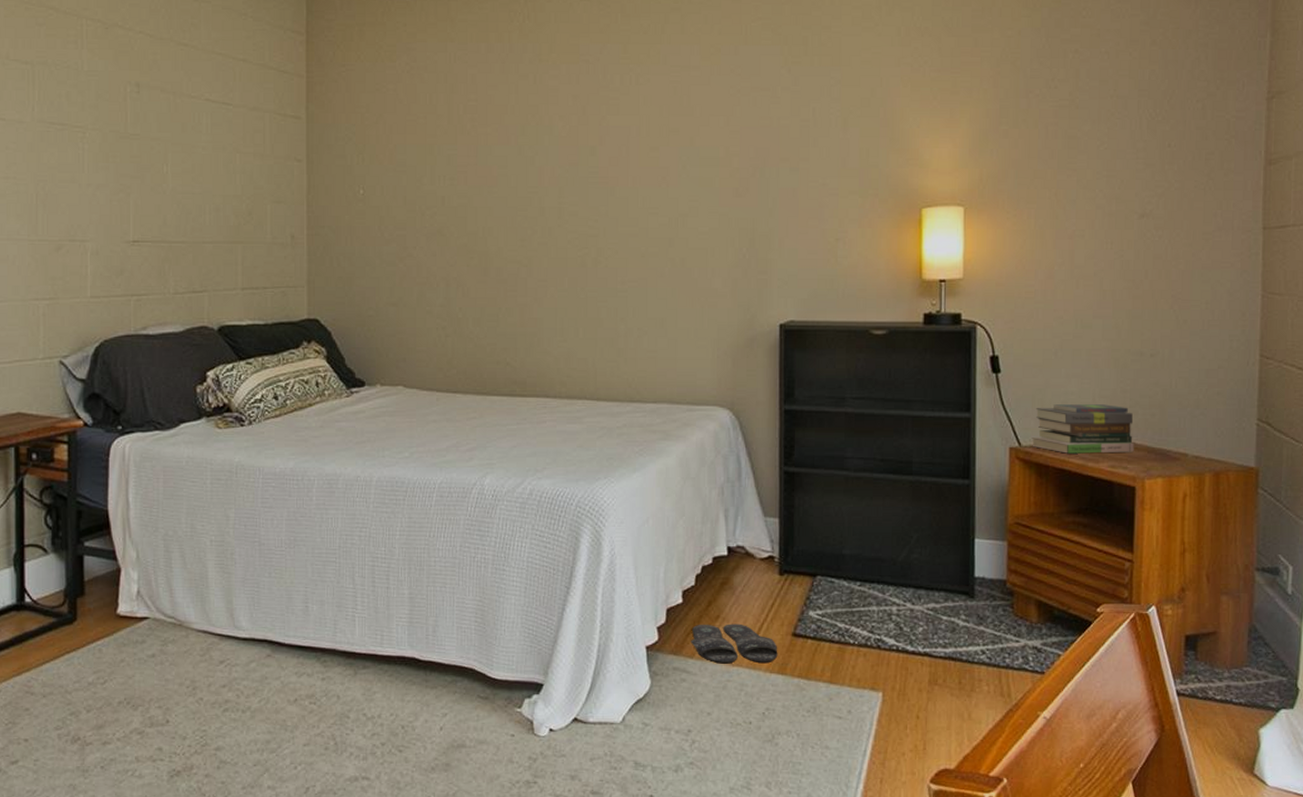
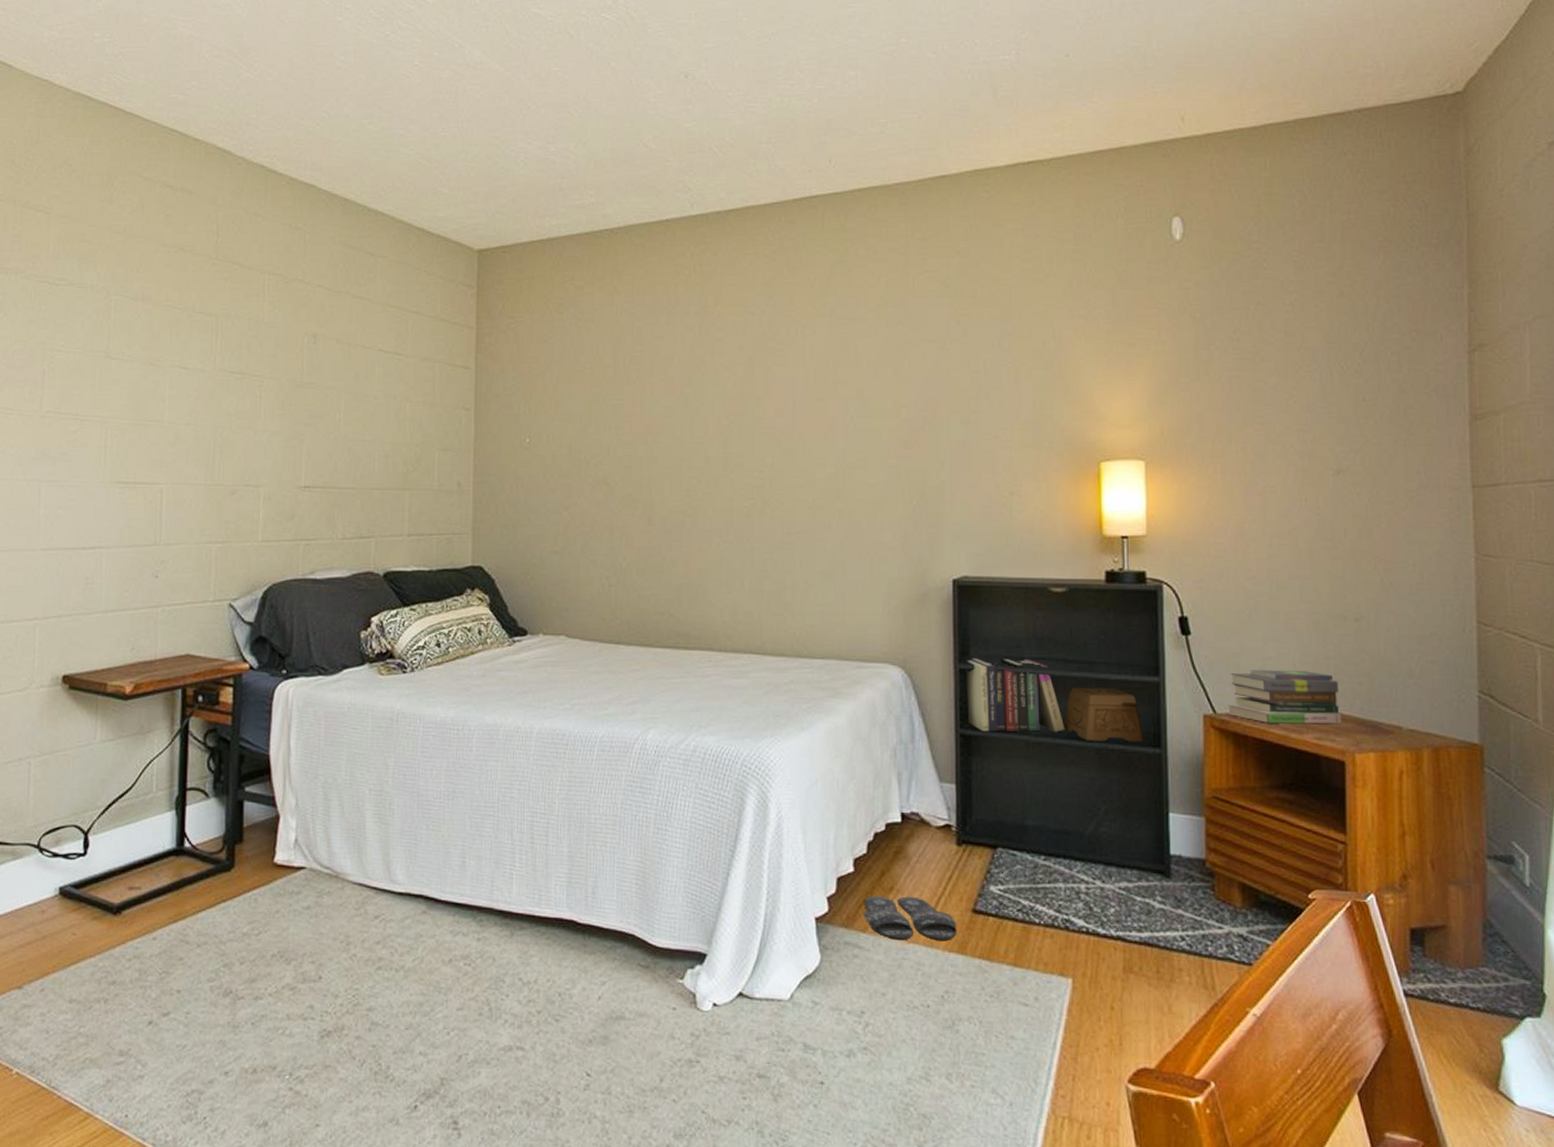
books: none [790,398,882,468] -> present [966,658,1065,732]
decorative box: none [880,424,955,475] -> present [1062,687,1145,743]

